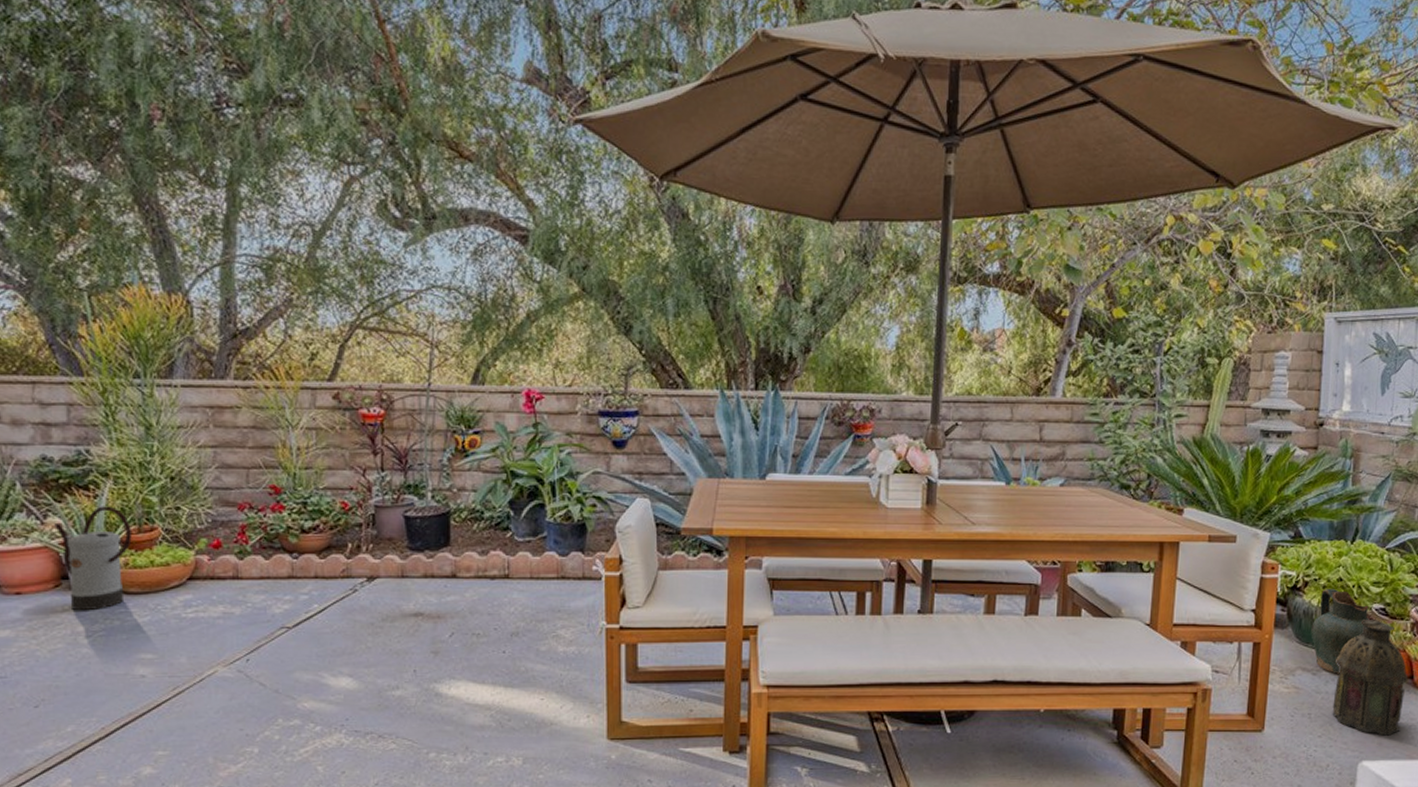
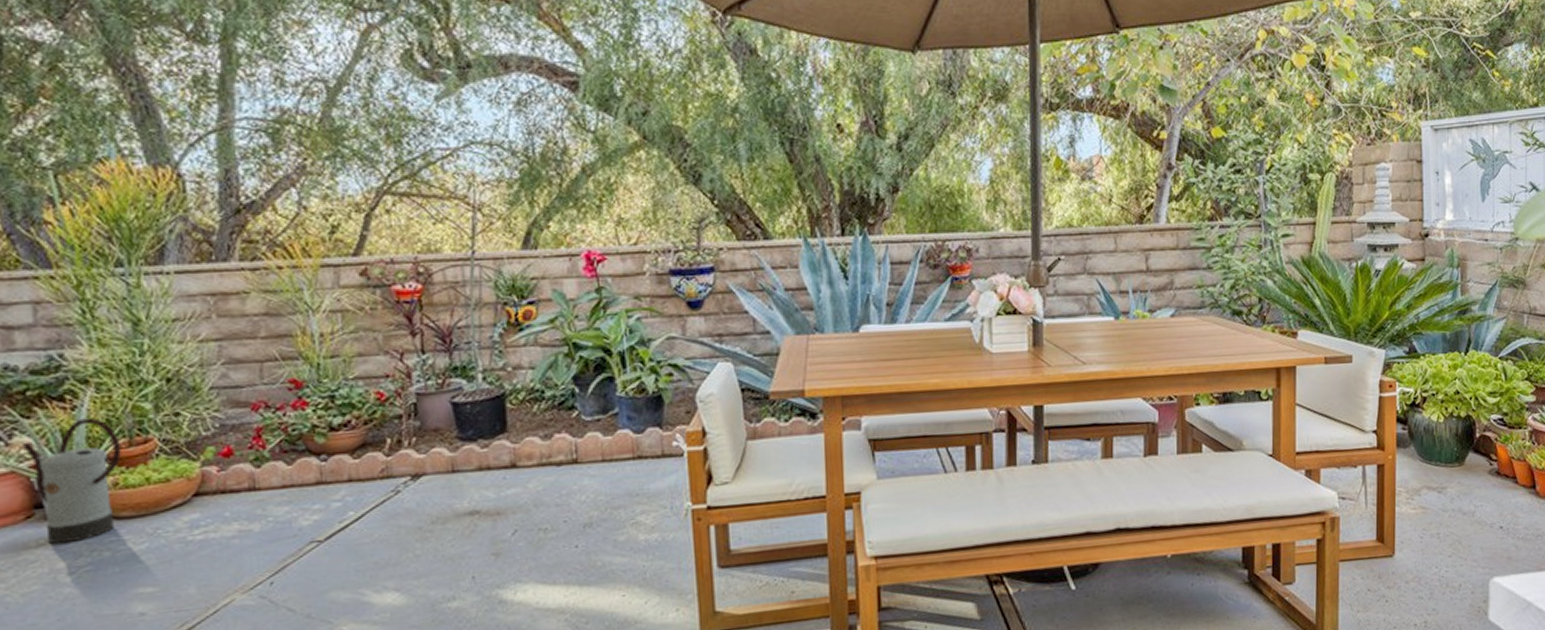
ceramic jug: present [1311,589,1370,674] -> none [1433,403,1489,490]
lantern: present [1332,620,1408,736] -> none [1459,430,1531,550]

